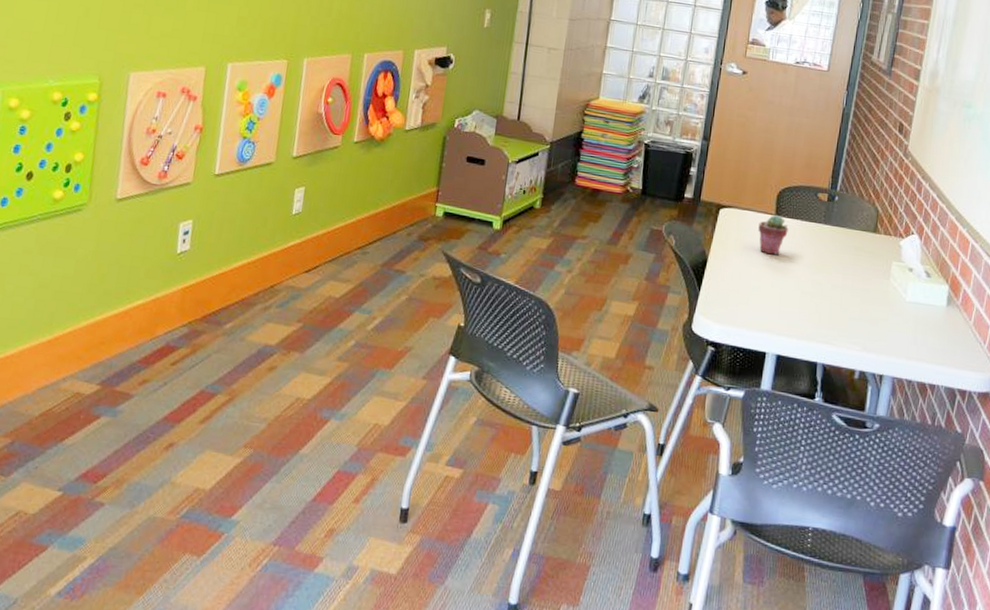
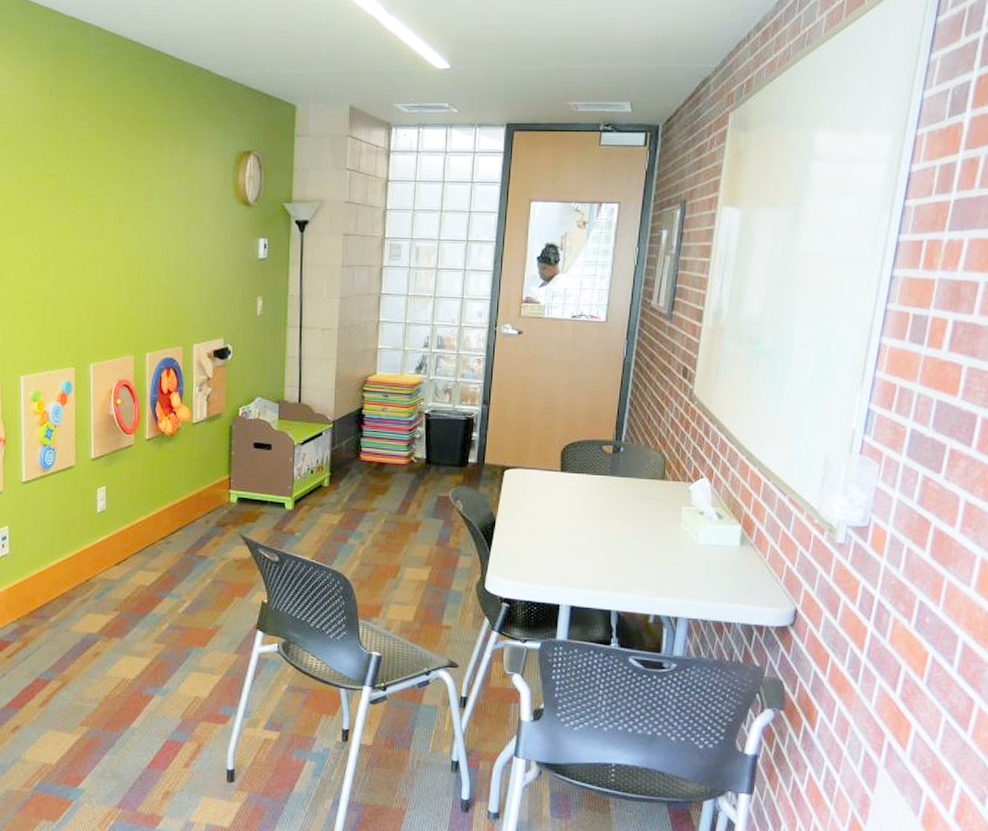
potted succulent: present [758,214,789,255] -> none [544,471,575,511]

